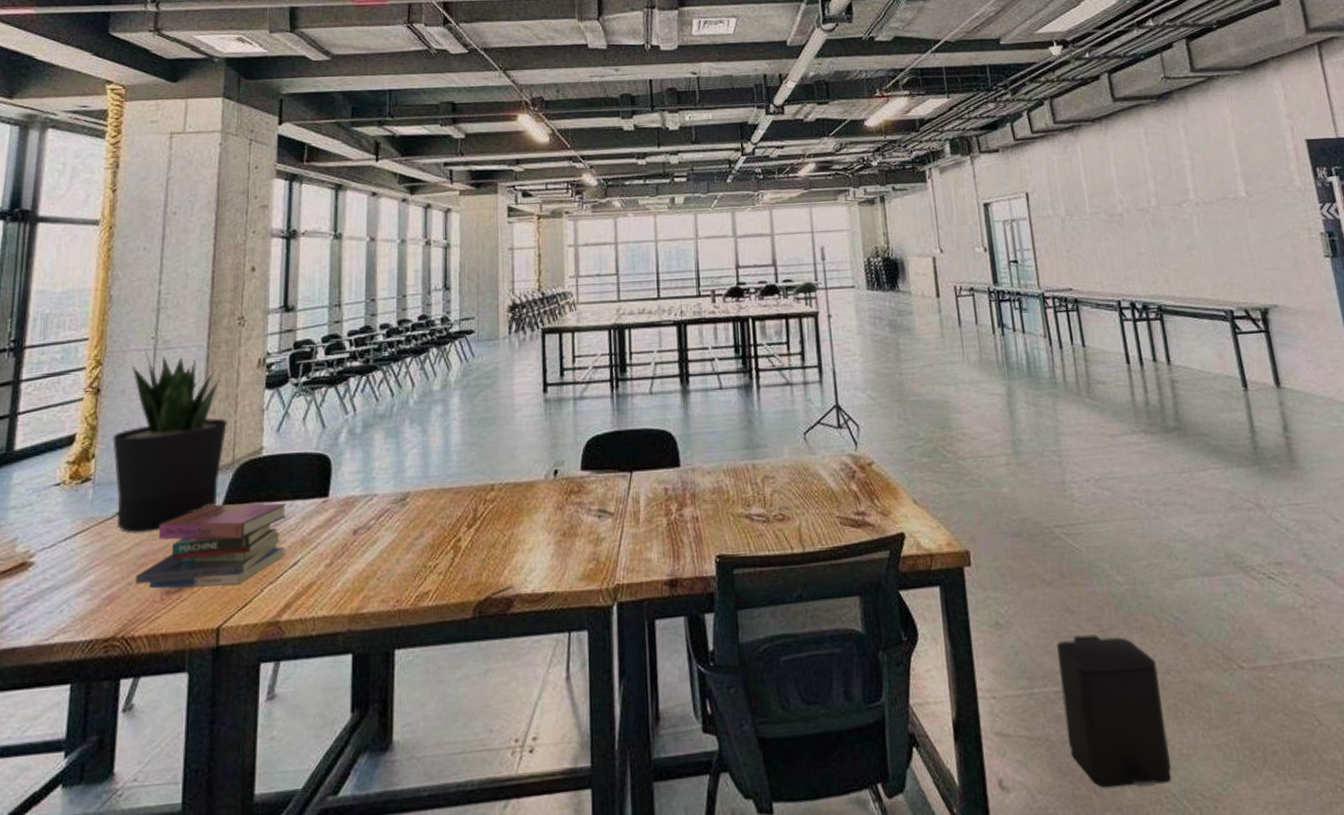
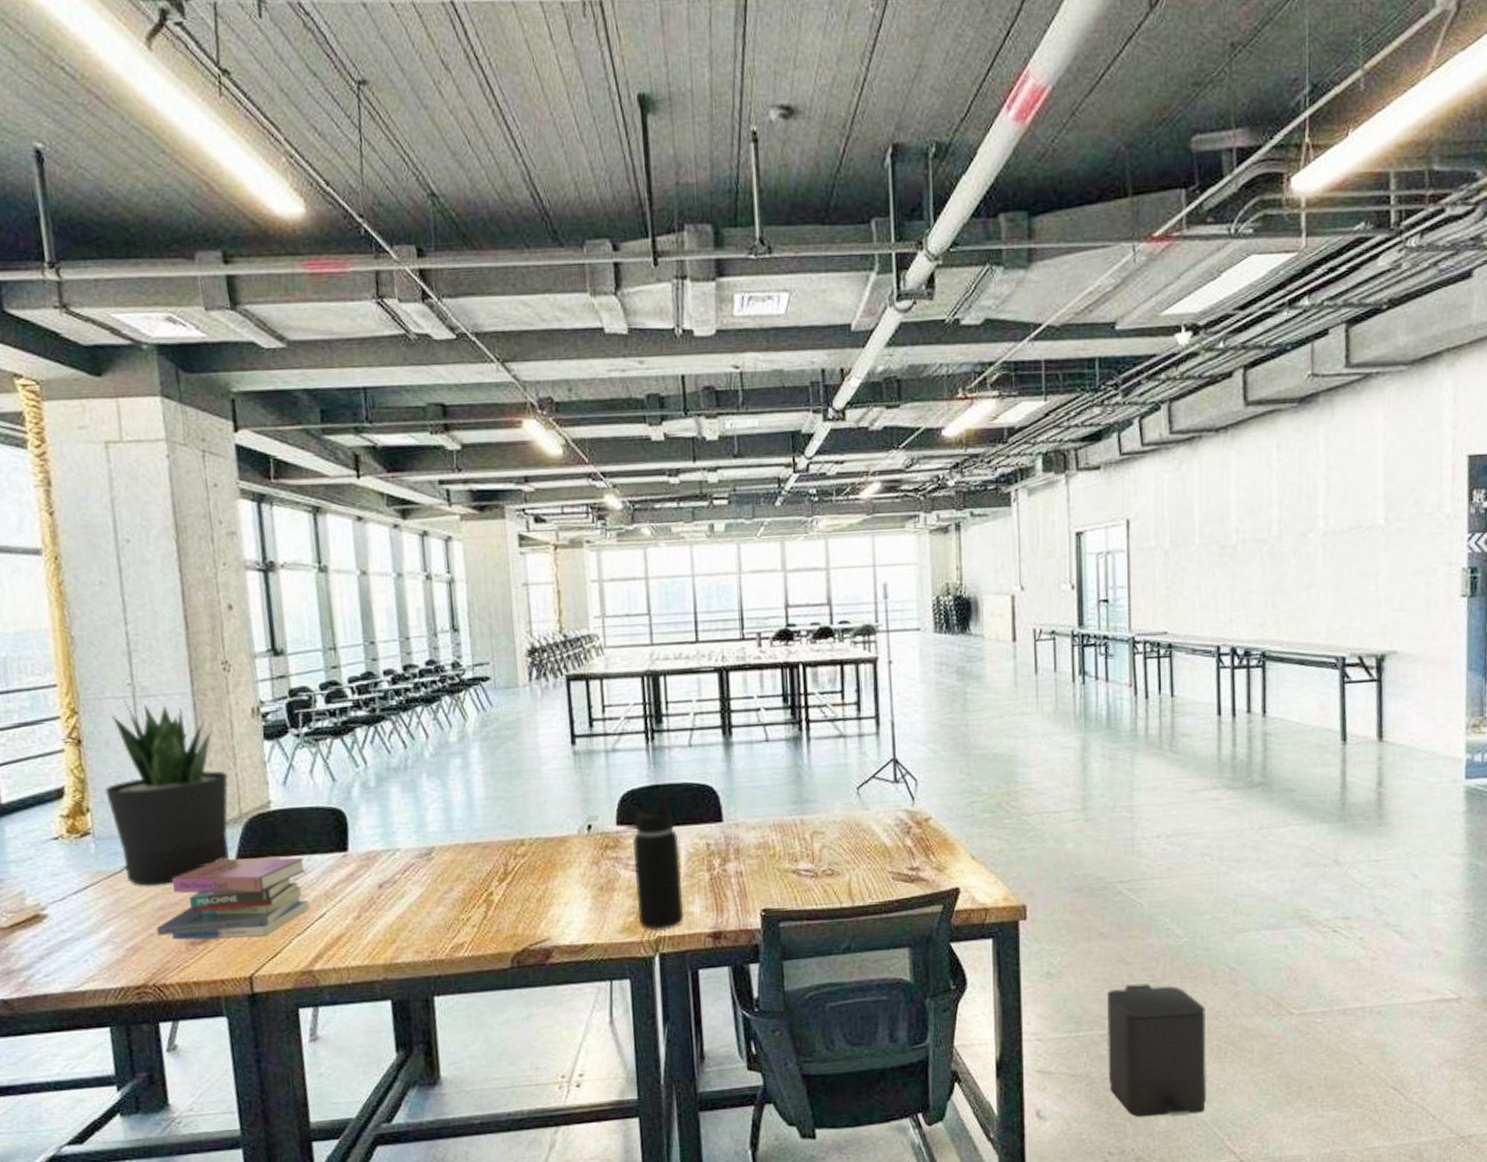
water bottle: none [584,438,642,577] -> present [619,792,684,930]

